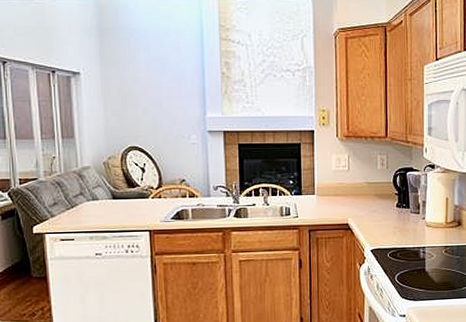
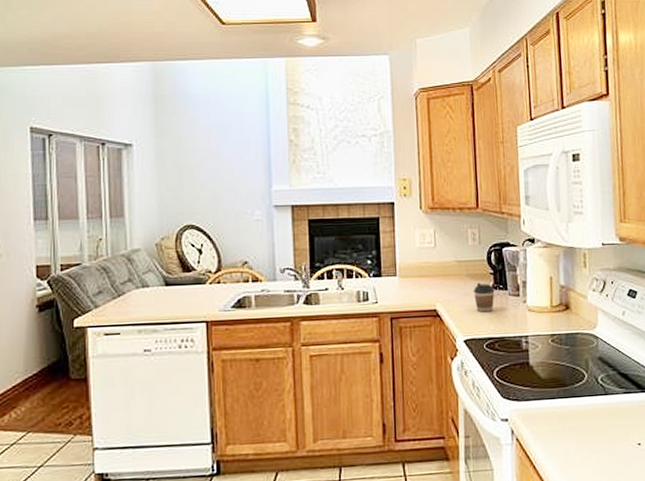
coffee cup: none [380,202,399,227] -> present [473,283,495,313]

